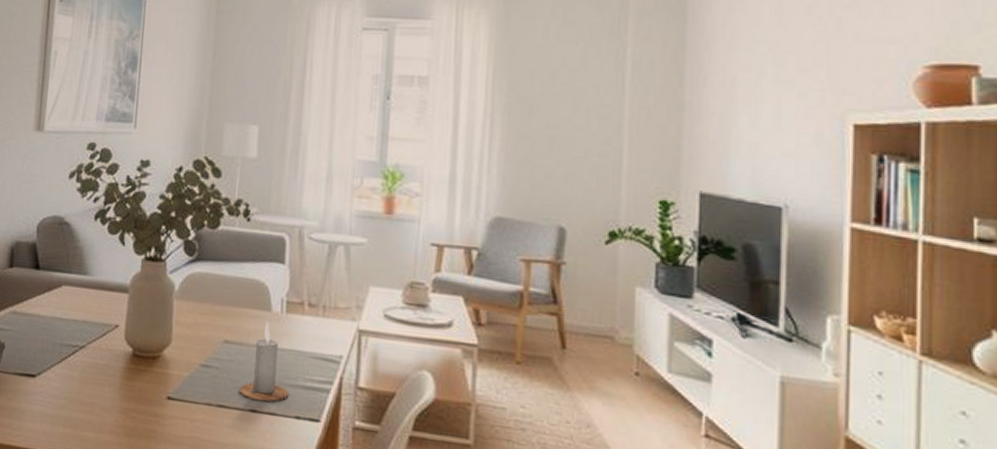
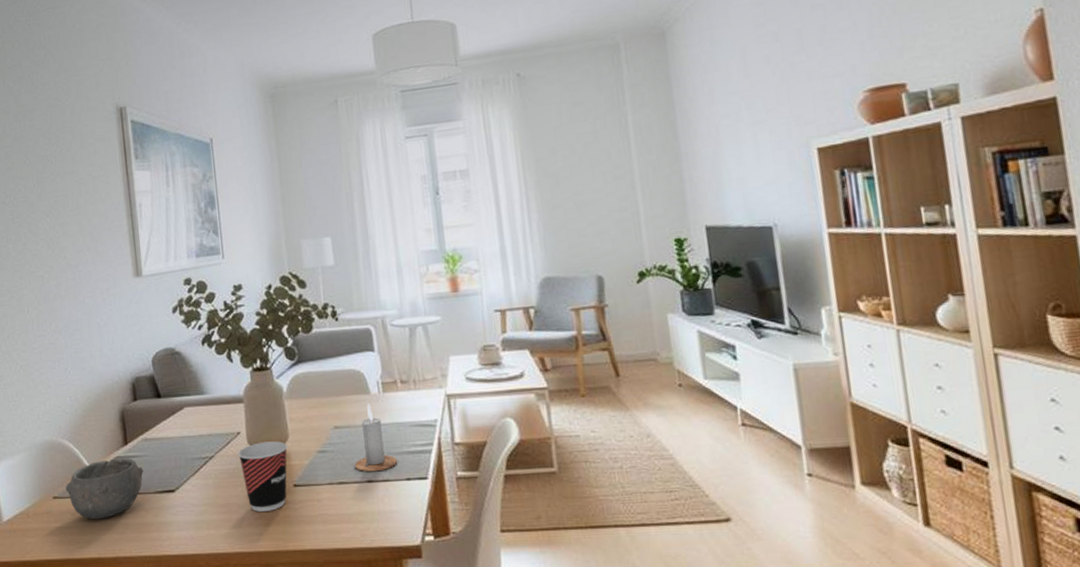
cup: none [112,341,168,421] -> present [238,441,288,512]

